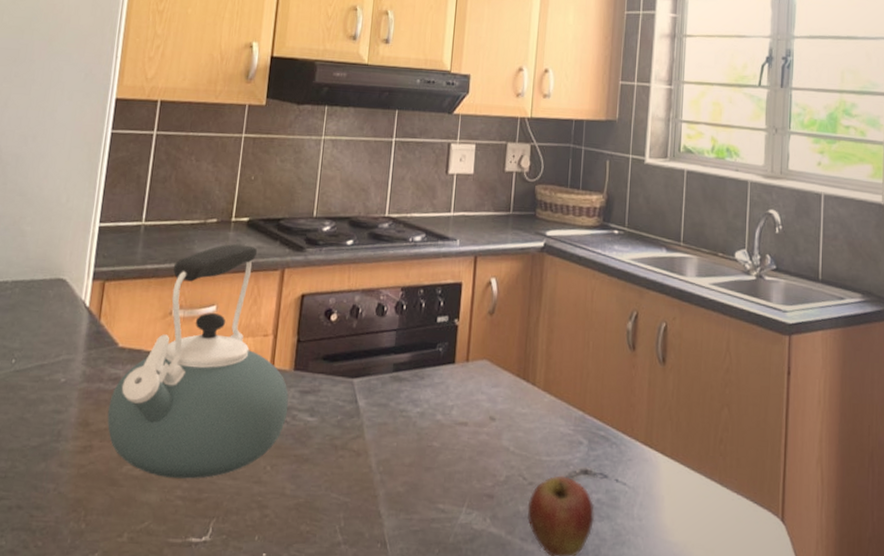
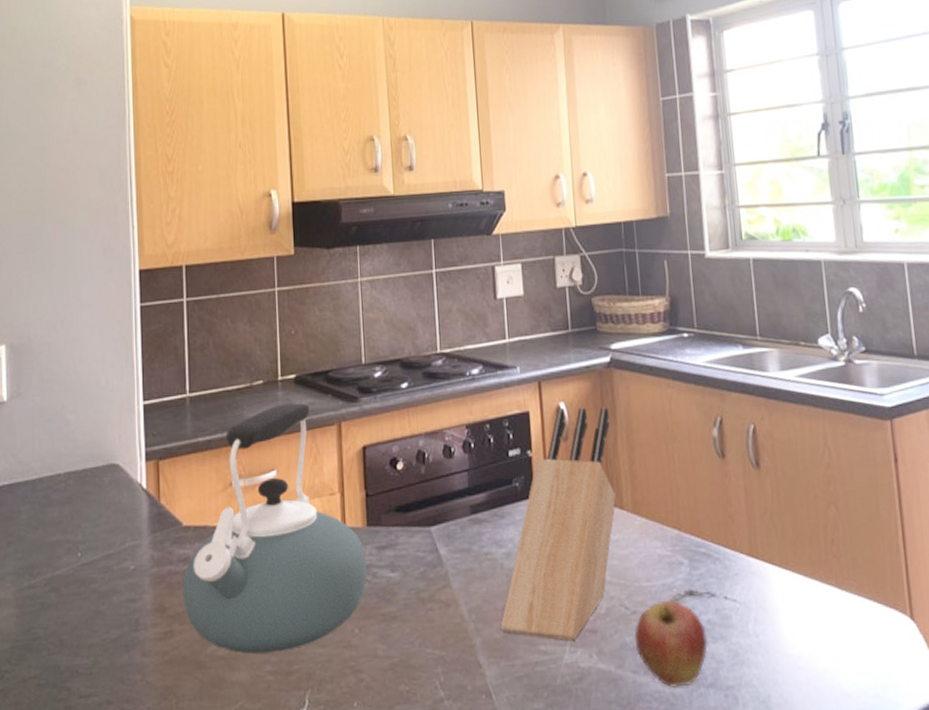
knife block: none [404,283,536,503] -> present [500,407,617,641]

